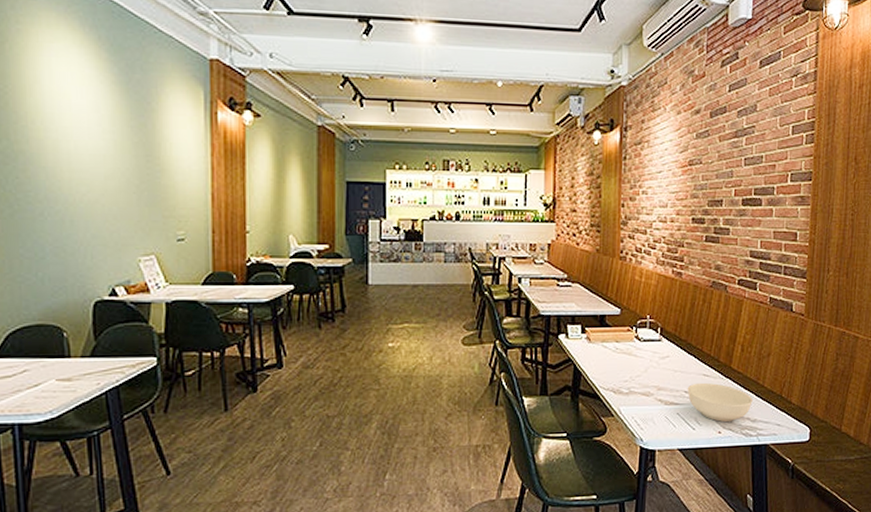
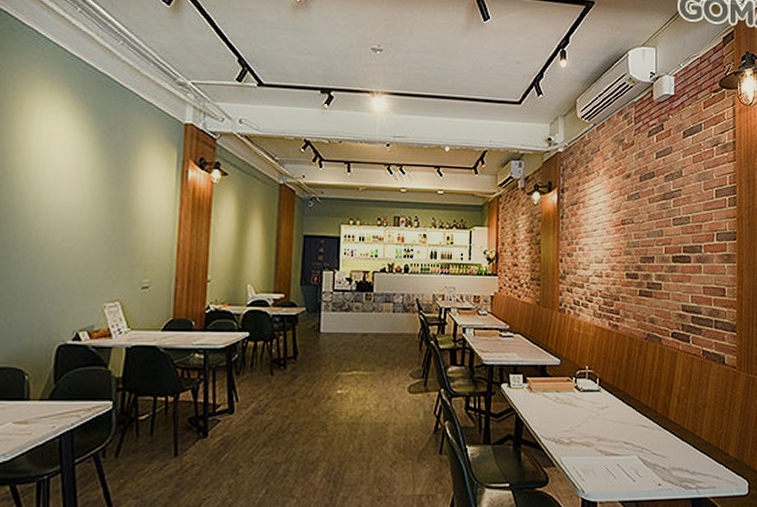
bowl: present [687,382,753,423] -> none [626,433,691,475]

